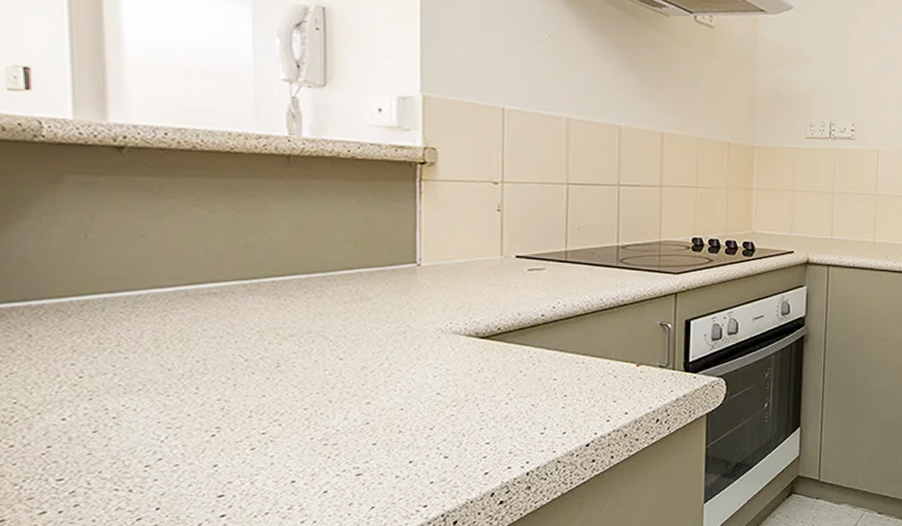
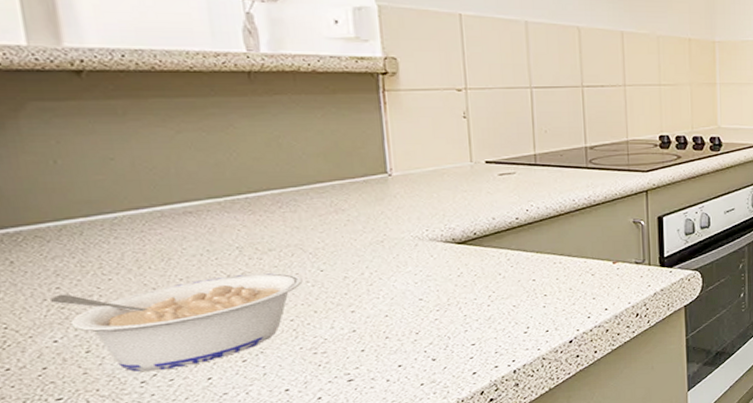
legume: none [62,358,320,456] -> present [49,272,303,372]

